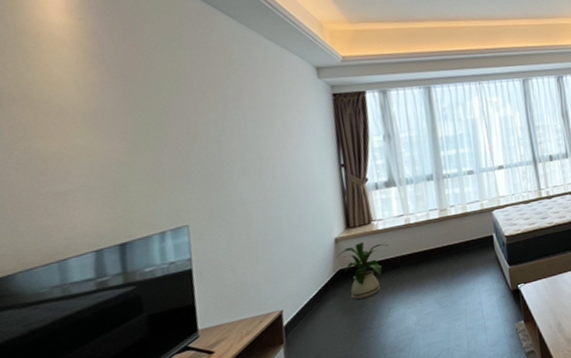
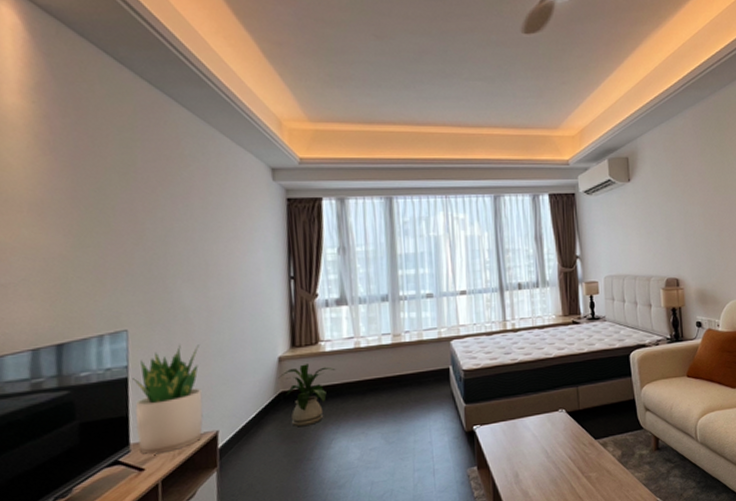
planter: none [197,233,268,339] -> present [133,344,203,455]

